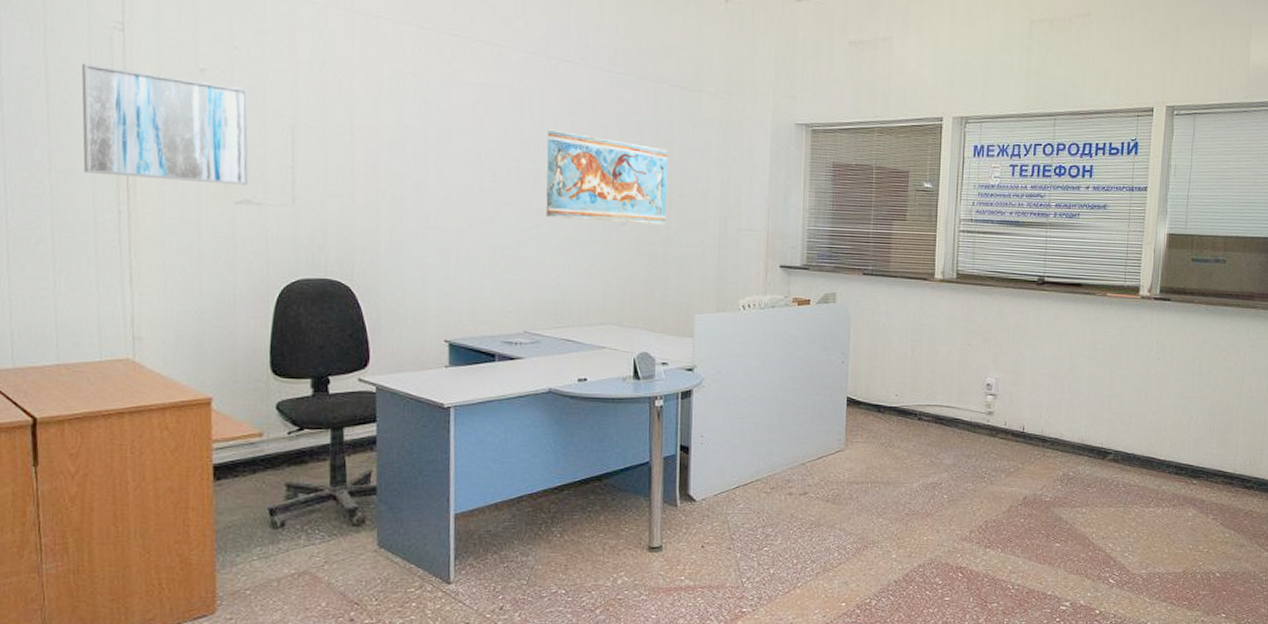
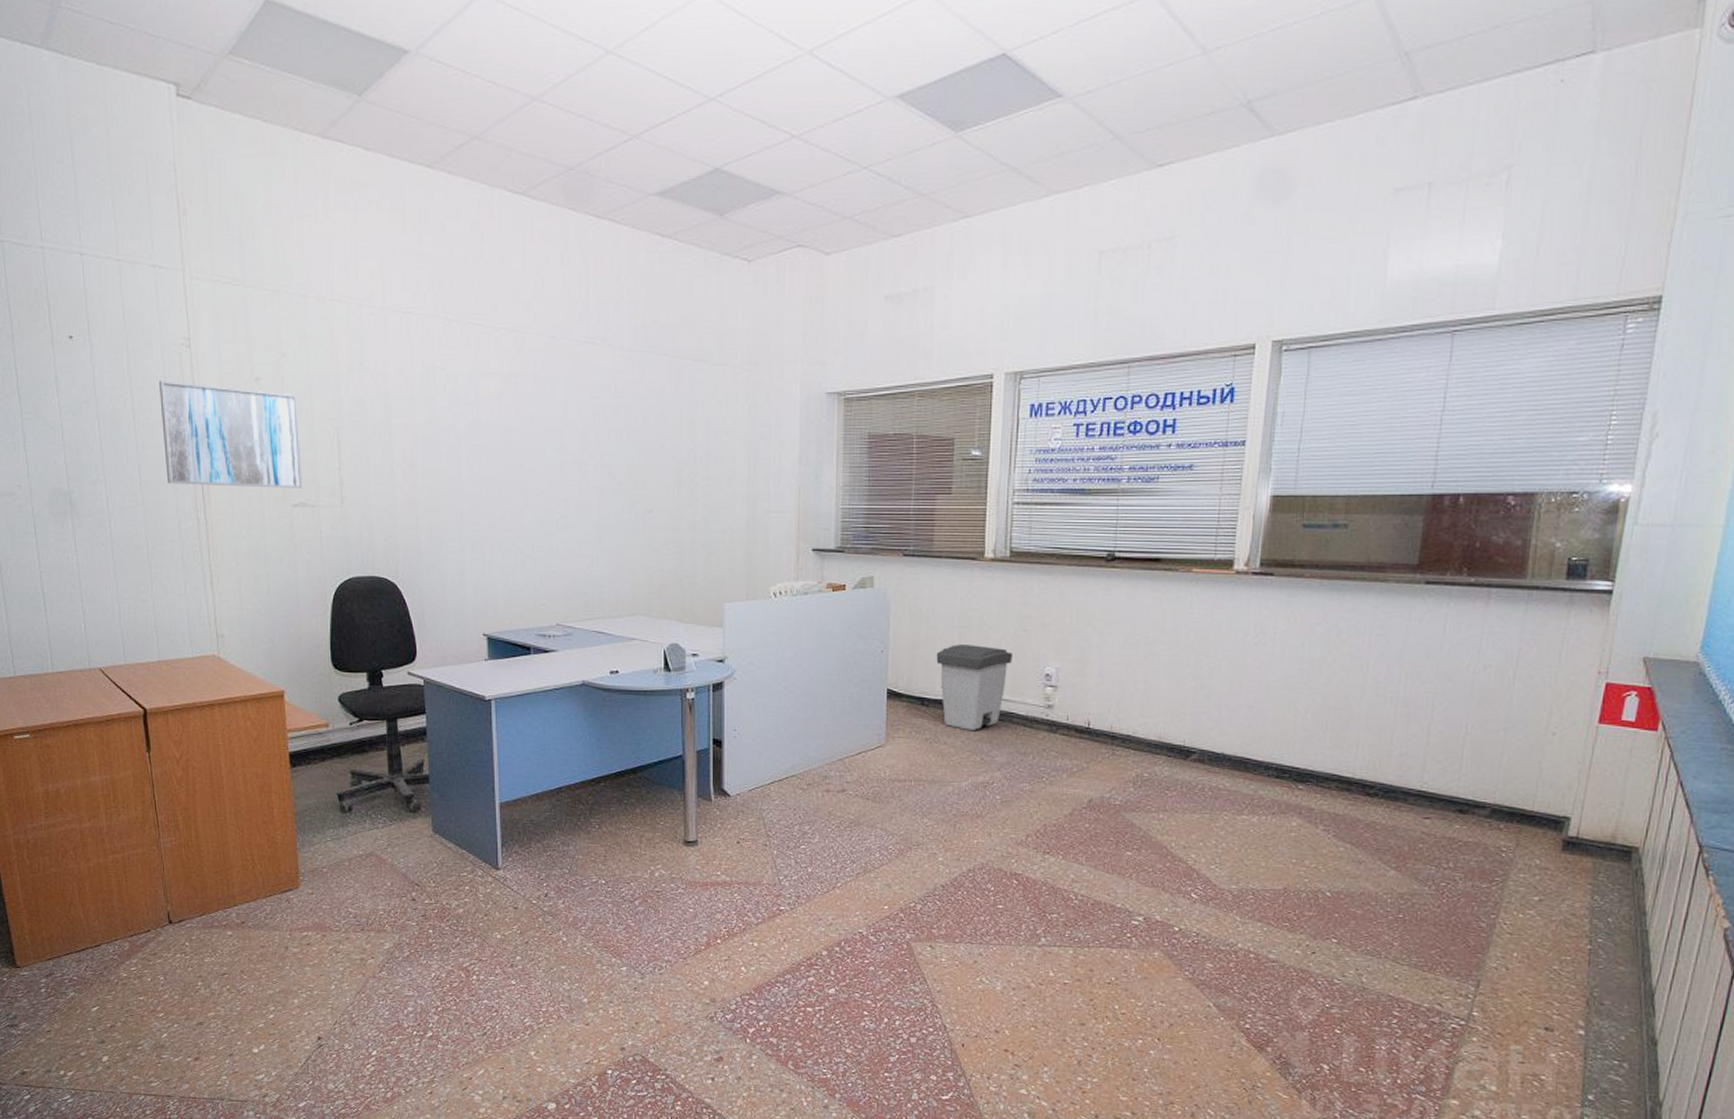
fresco: present [545,129,668,226] -> none [571,416,692,511]
trash can: none [891,356,959,435] -> present [936,644,1014,730]

